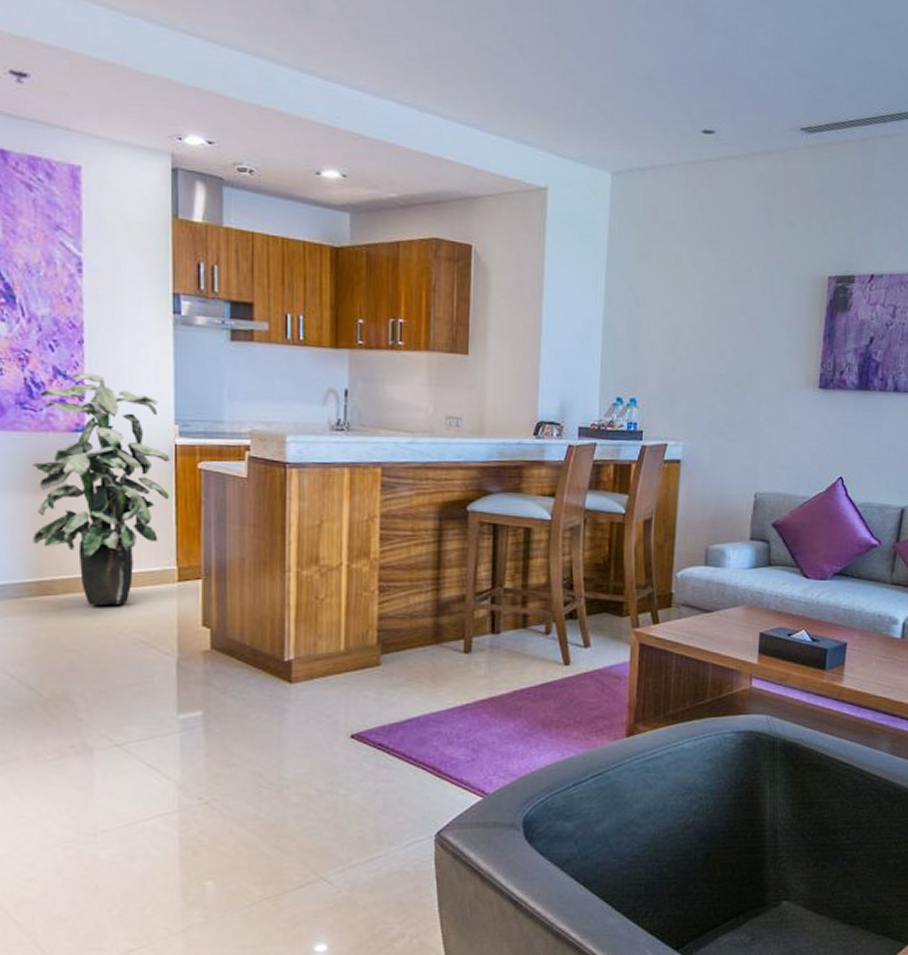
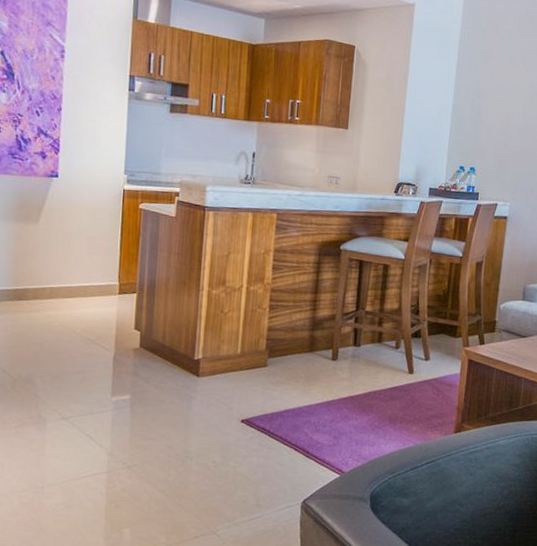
indoor plant: present [32,373,170,605] -> none [13,133,119,310]

